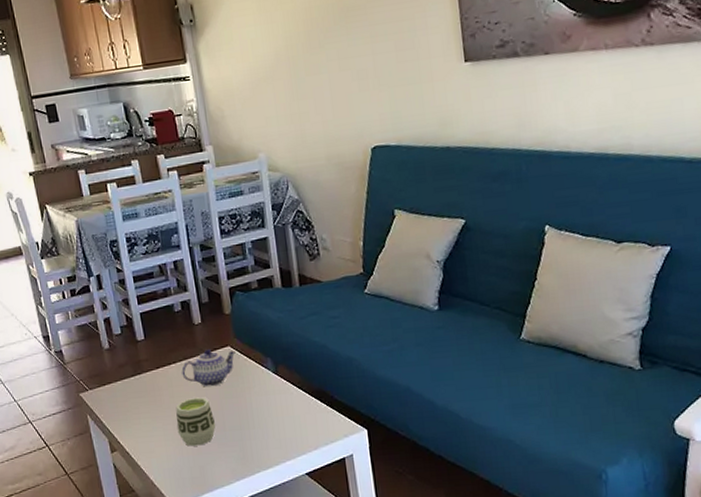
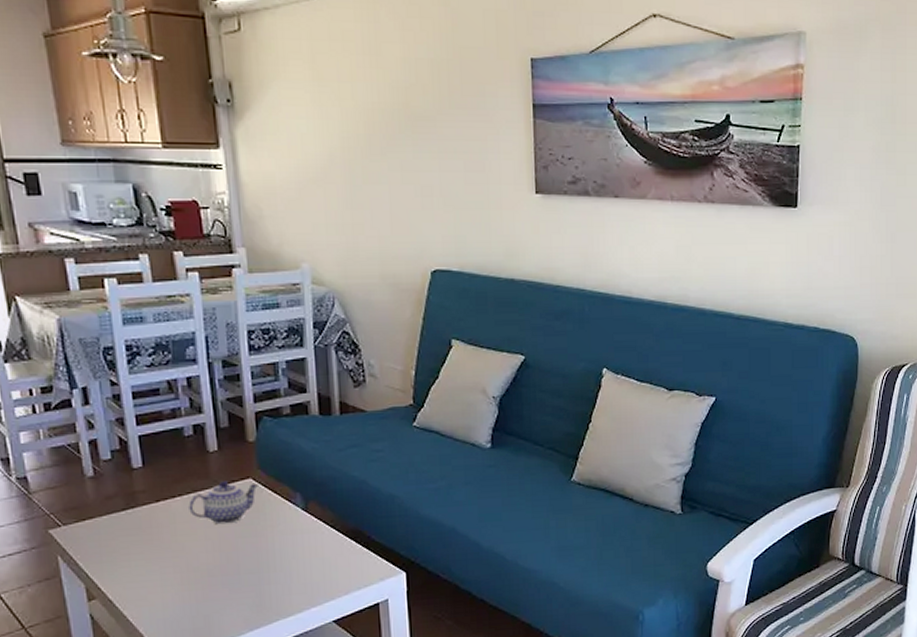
cup: present [175,397,216,446] -> none [178,536,229,593]

